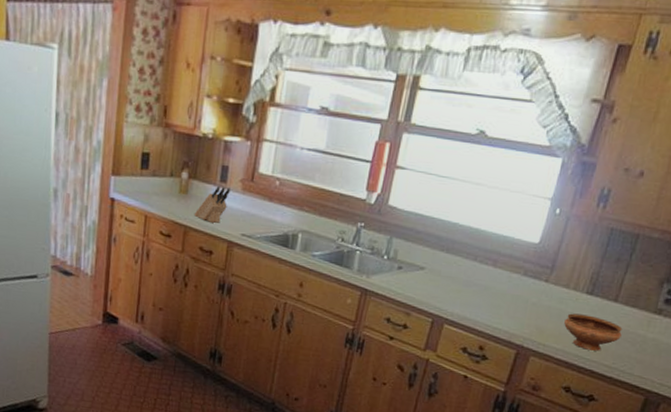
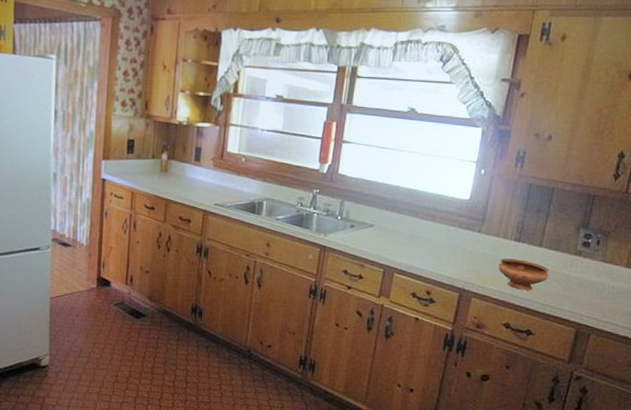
knife block: present [194,187,230,223] -> none [173,165,204,196]

